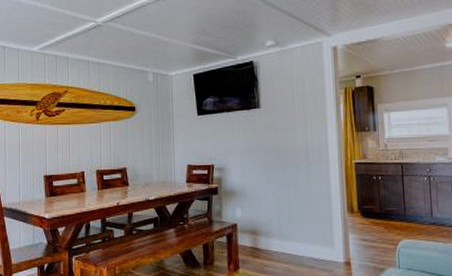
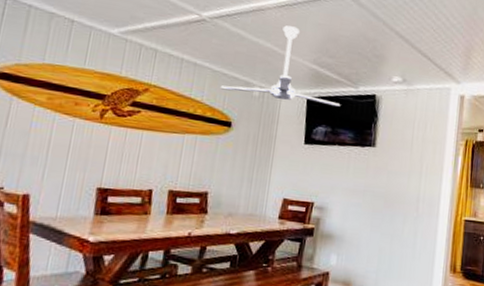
ceiling fan: none [121,15,223,81] -> present [220,25,341,107]

